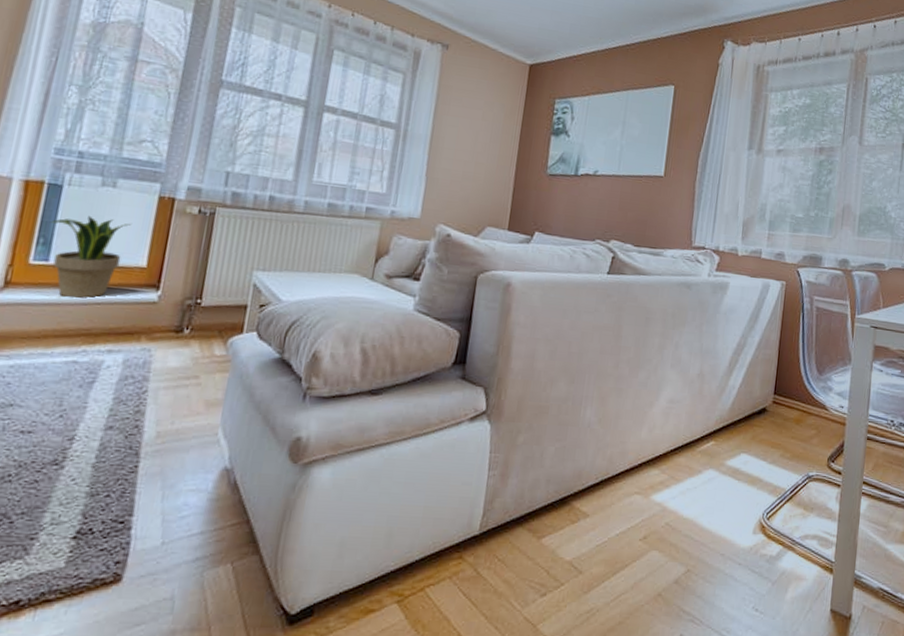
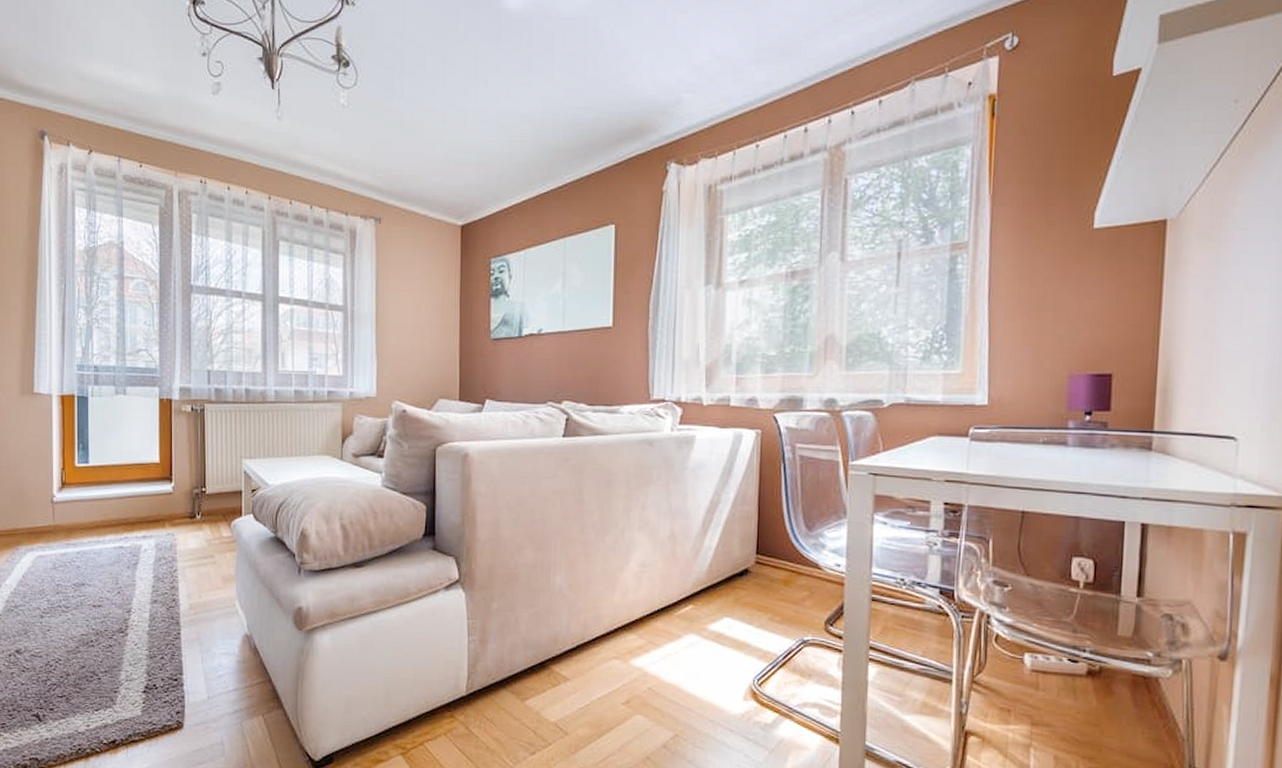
potted plant: present [50,215,131,299] -> none [84,421,142,494]

